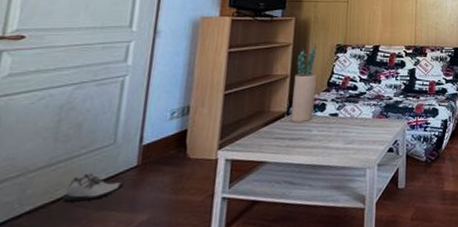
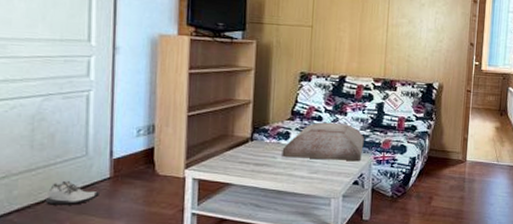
vase: present [291,44,318,123] -> none [255,70,281,150]
cushion: none [317,91,398,130] -> present [282,122,364,160]

